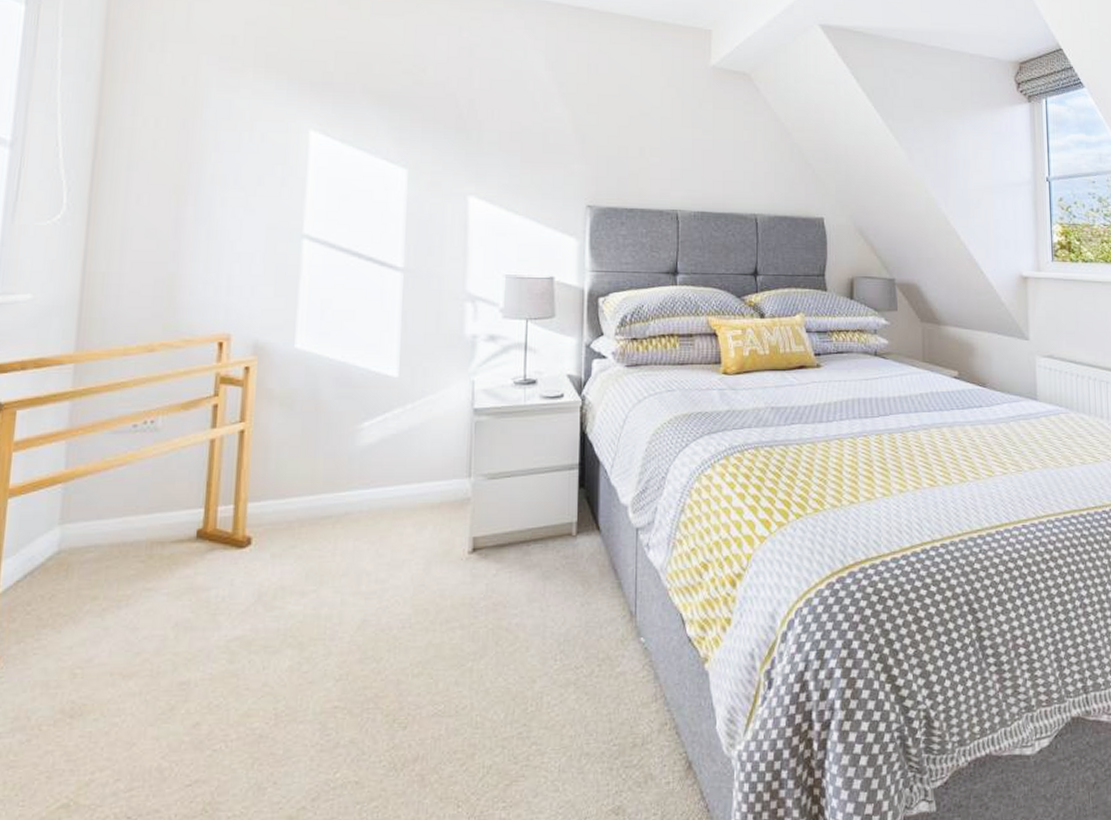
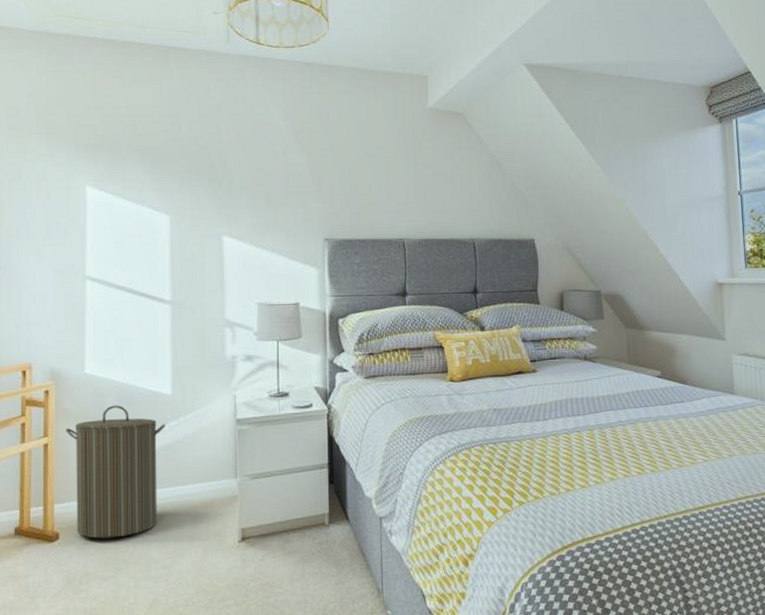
laundry hamper: none [267,387,390,545] -> present [66,405,166,539]

